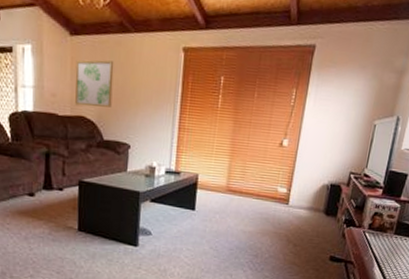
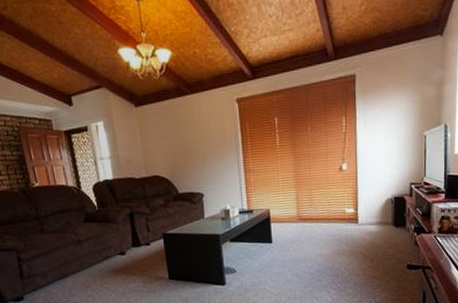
wall art: present [74,60,114,108] -> none [143,122,181,167]

